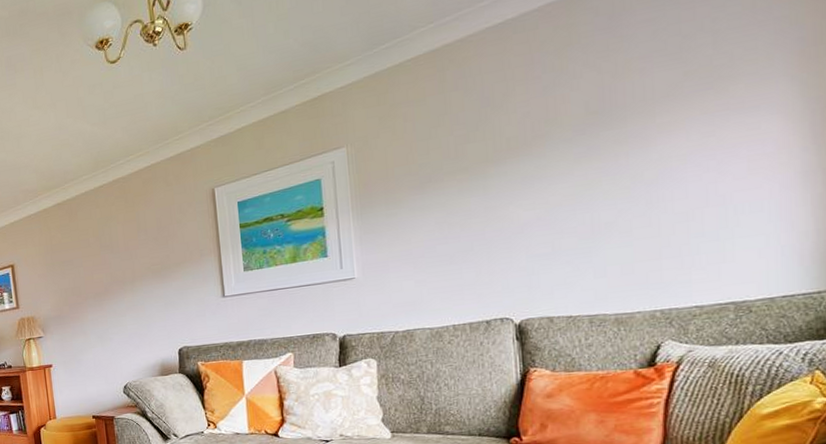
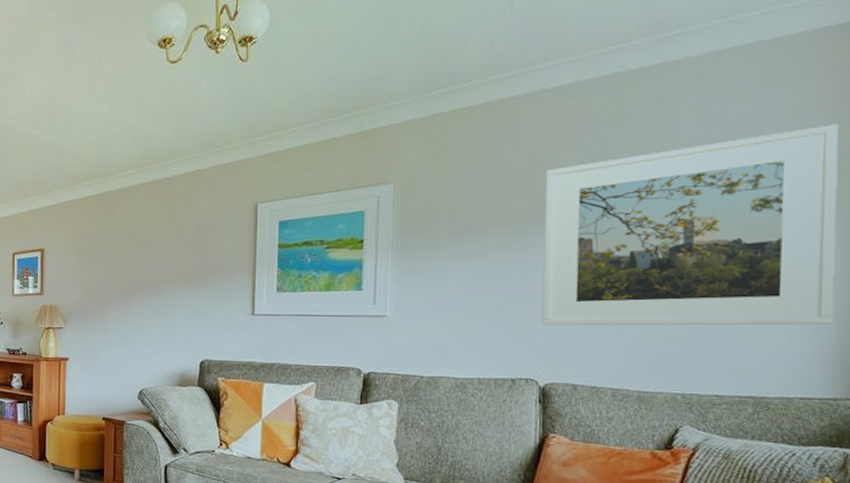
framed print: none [499,12,811,264] -> present [541,124,839,326]

